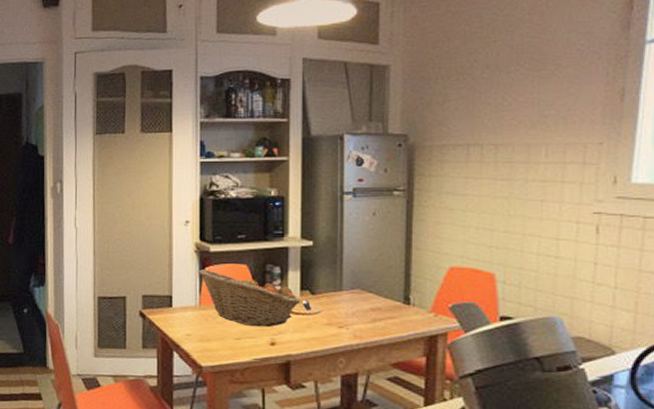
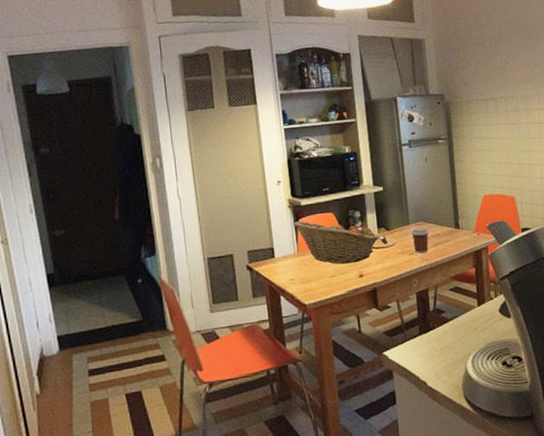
coffee cup: none [344,296,368,329] -> present [411,227,430,254]

